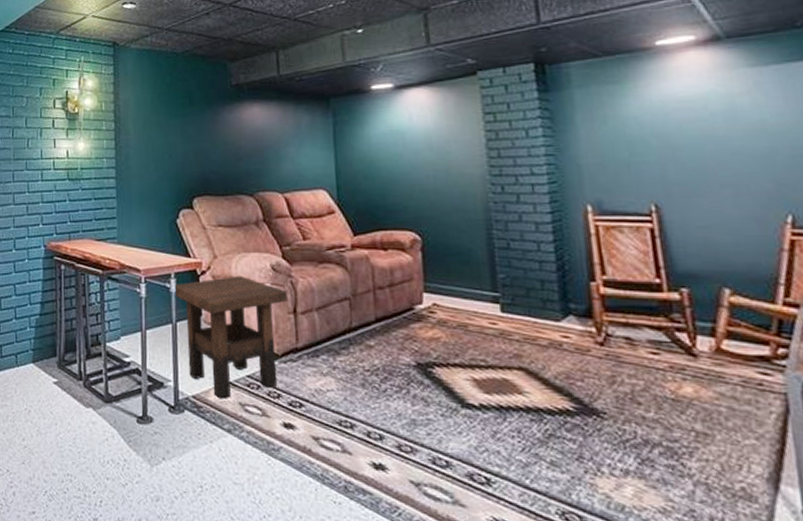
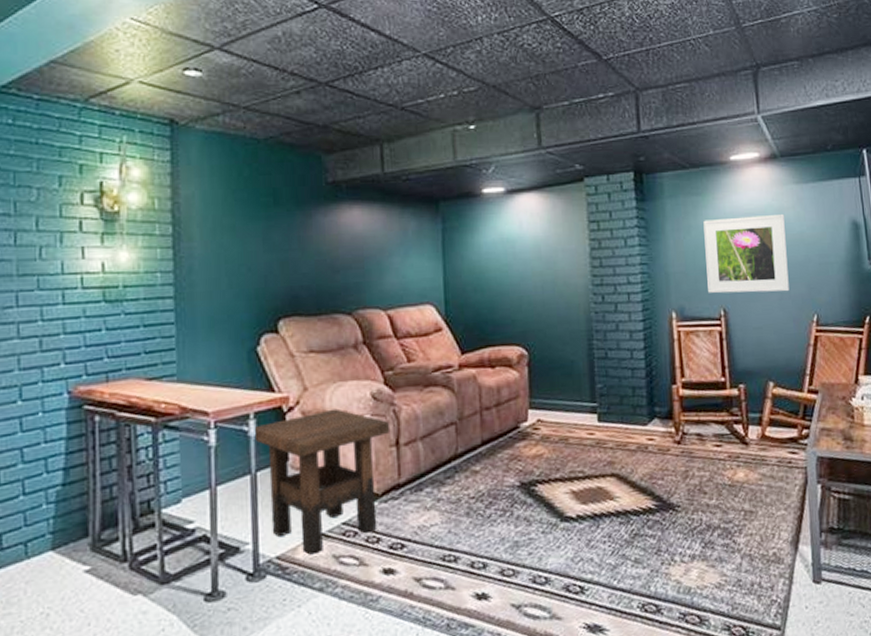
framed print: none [623,100,748,188] -> present [703,213,789,294]

